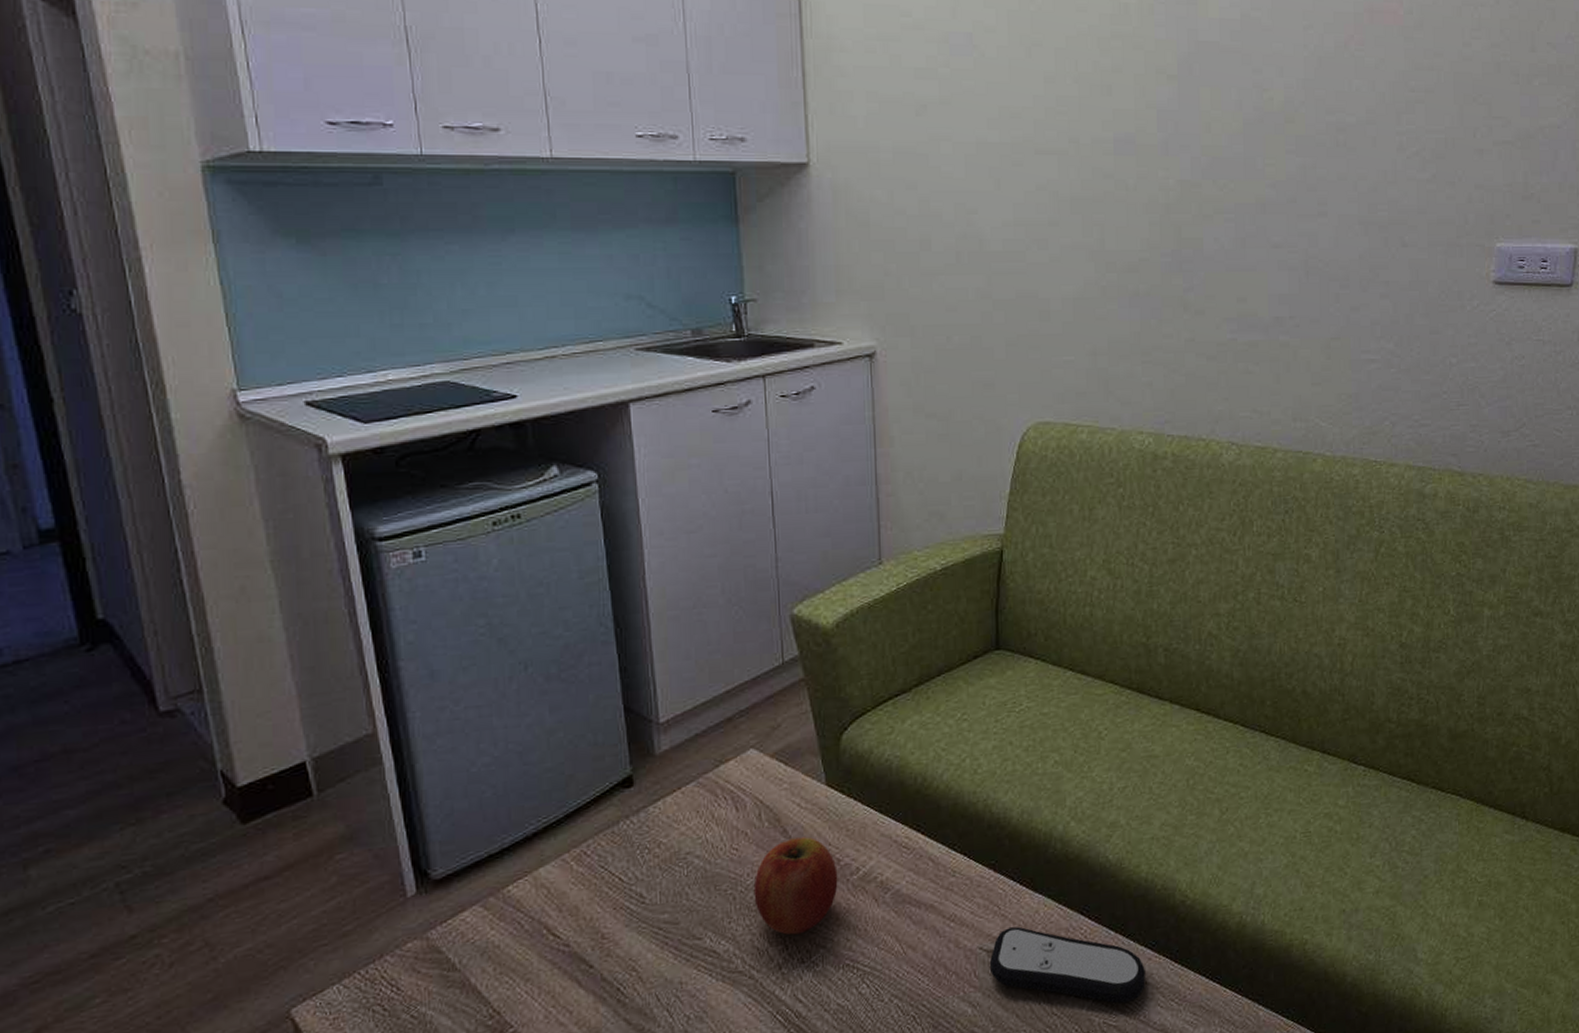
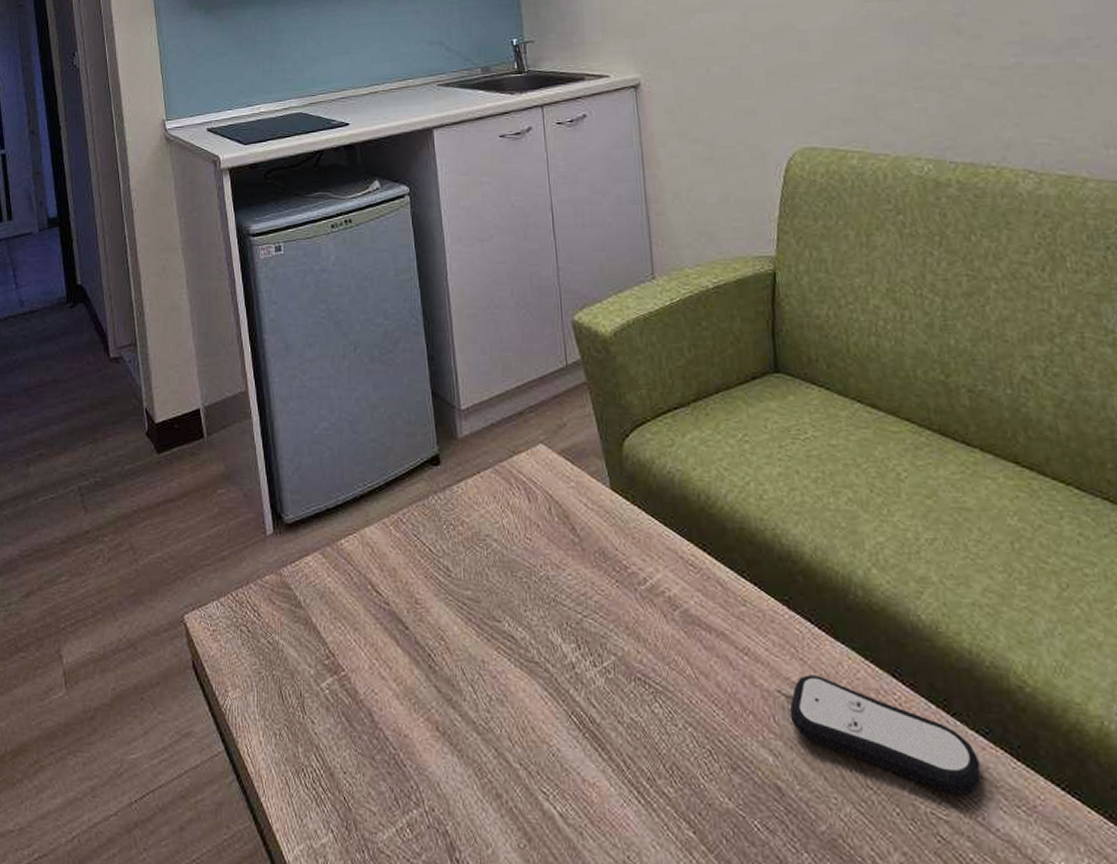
fruit: present [753,837,838,936] -> none [546,537,627,636]

